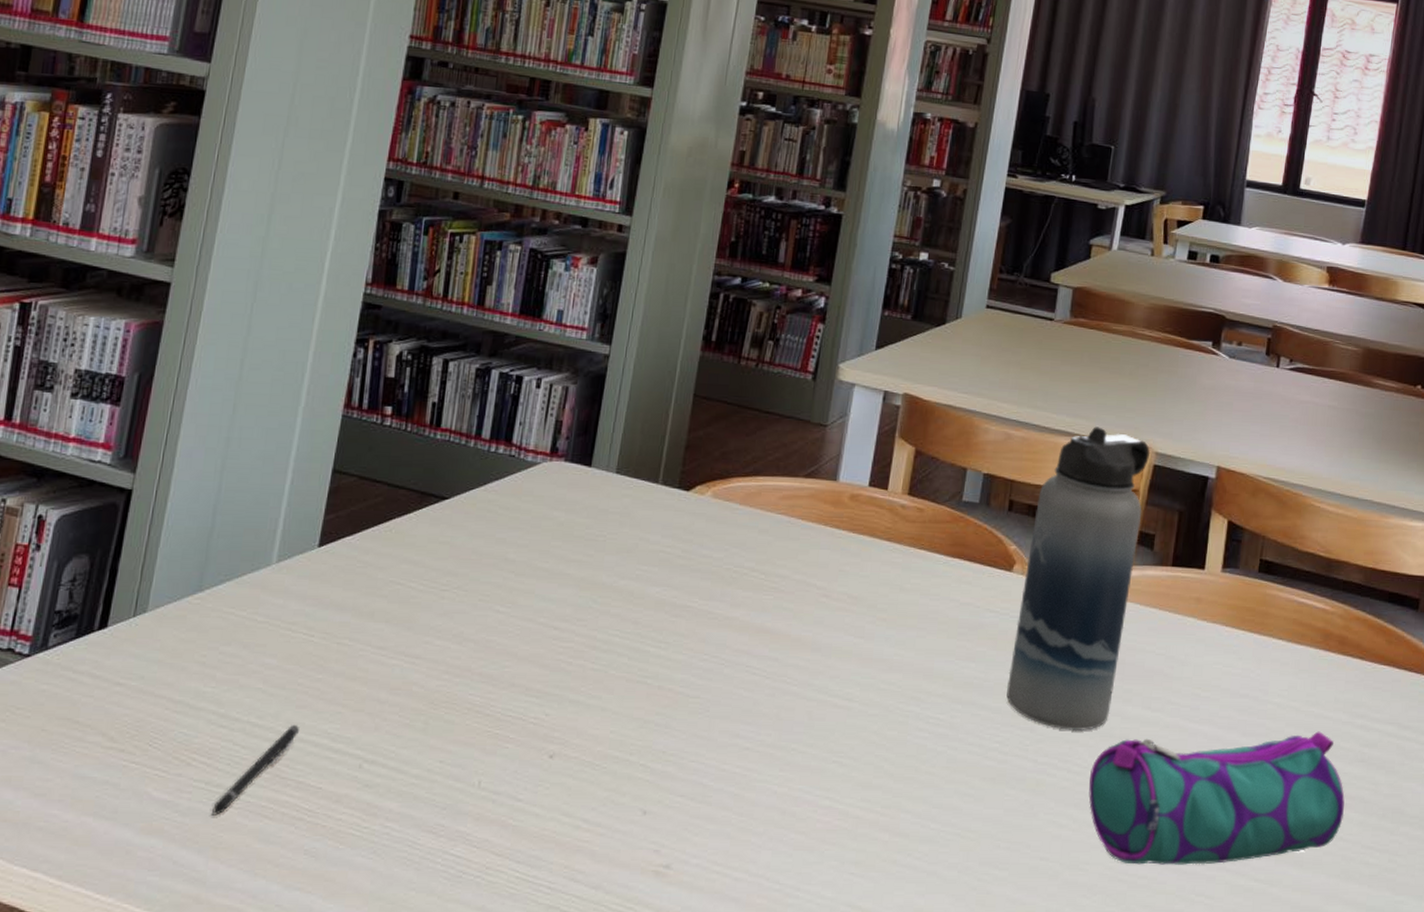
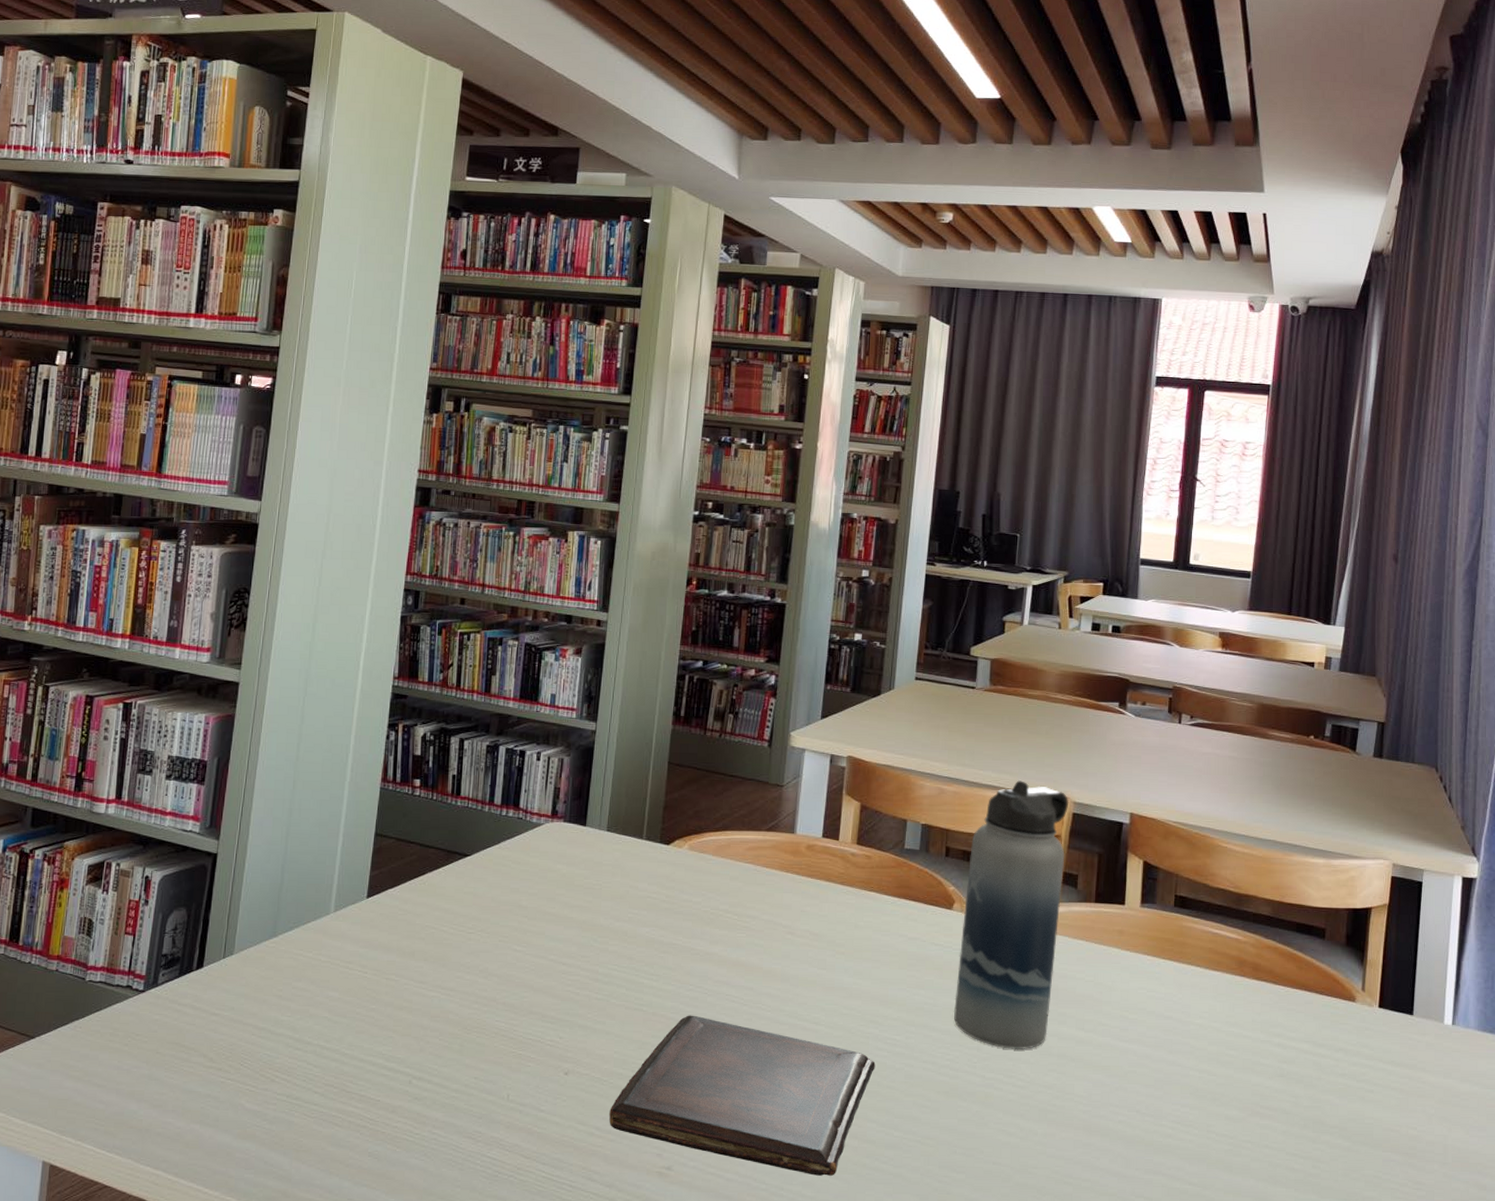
pen: present [212,725,300,815] -> none [293,1048,360,1123]
book: none [599,689,914,874] -> present [609,1015,876,1176]
pencil case: present [1088,731,1345,865] -> none [1033,1049,1268,1170]

